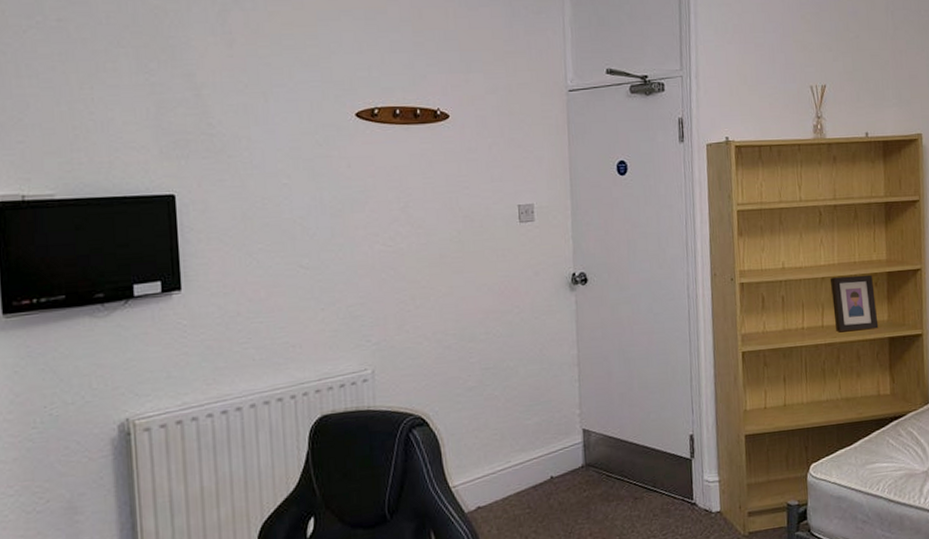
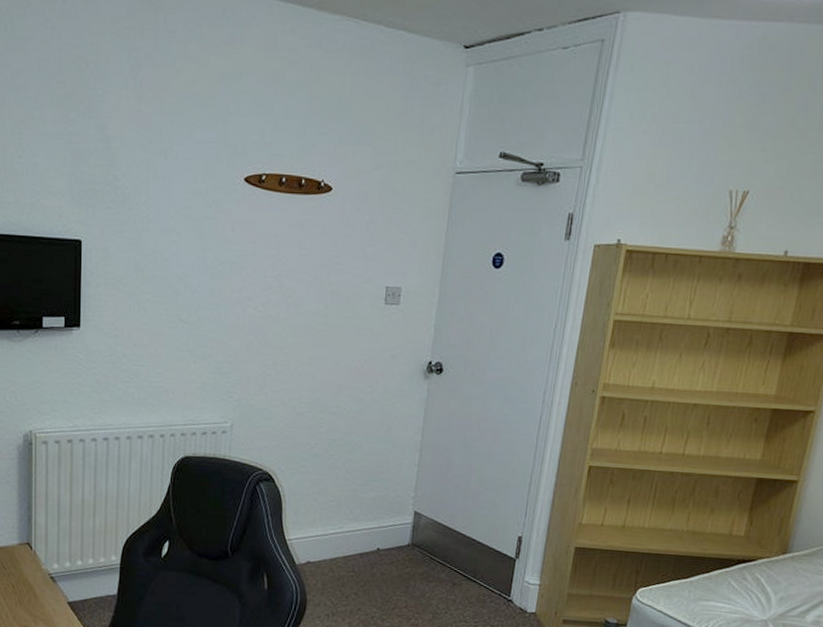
picture frame: present [831,274,879,332] -> none [698,405,754,467]

